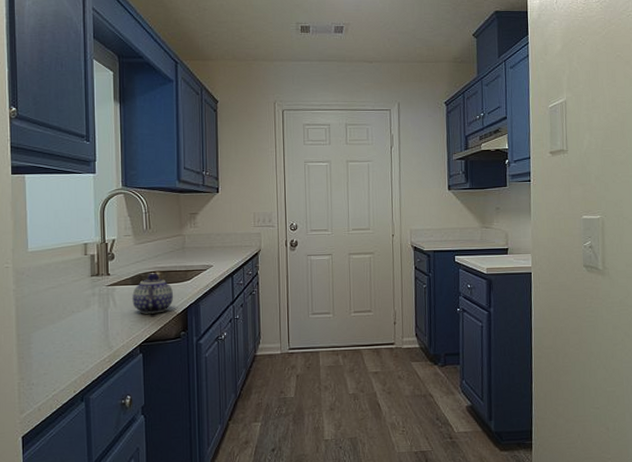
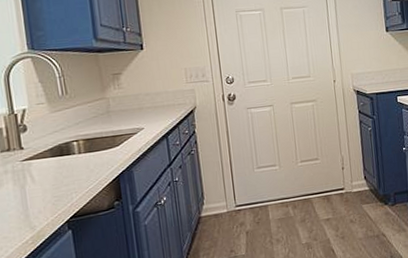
teapot: present [132,273,173,314] -> none [52,141,102,188]

